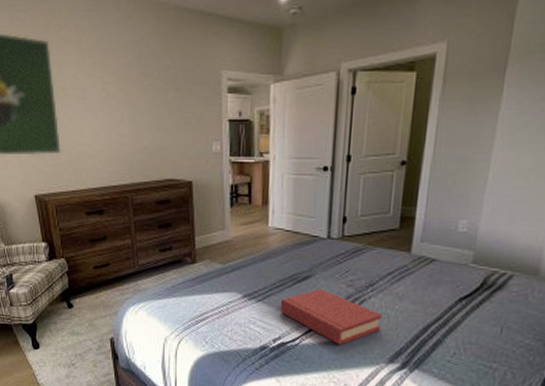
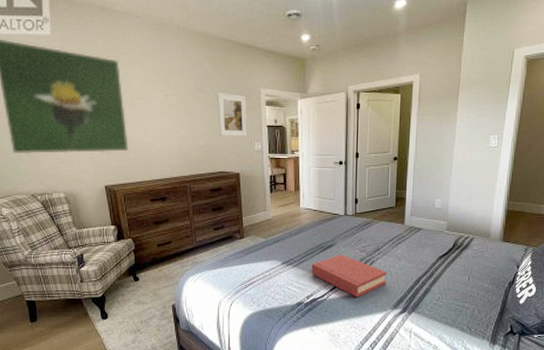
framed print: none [166,78,204,134] -> present [217,93,248,137]

